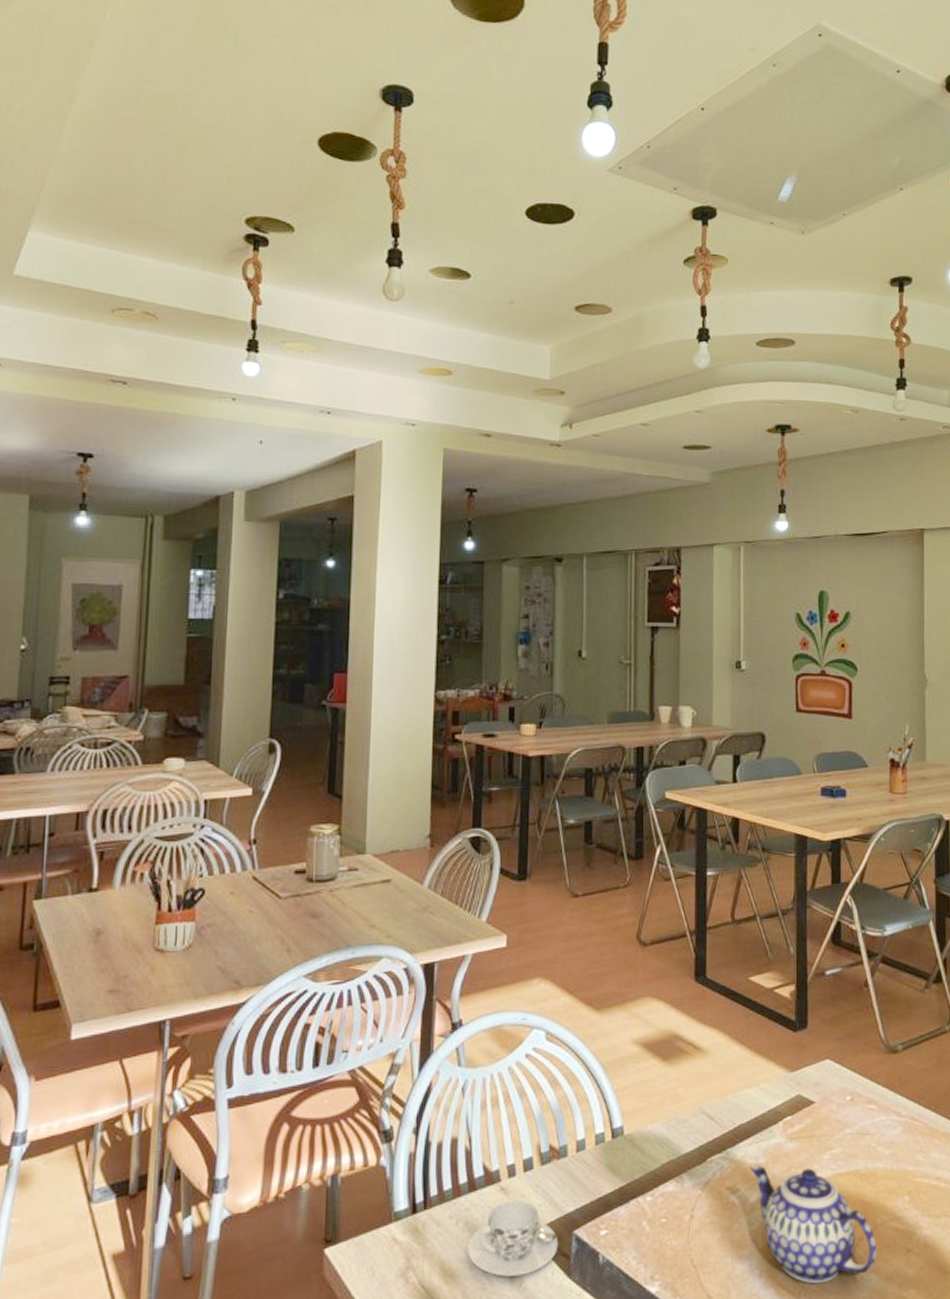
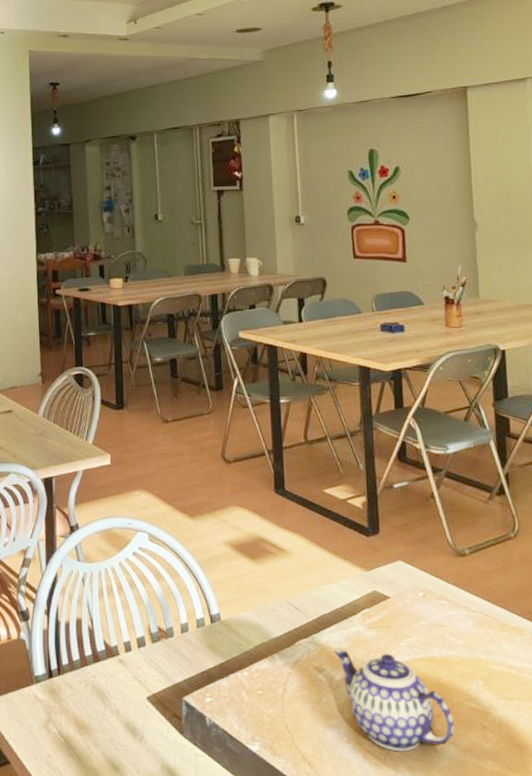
teacup: present [467,1199,559,1277] -> none [96,670,171,731]

